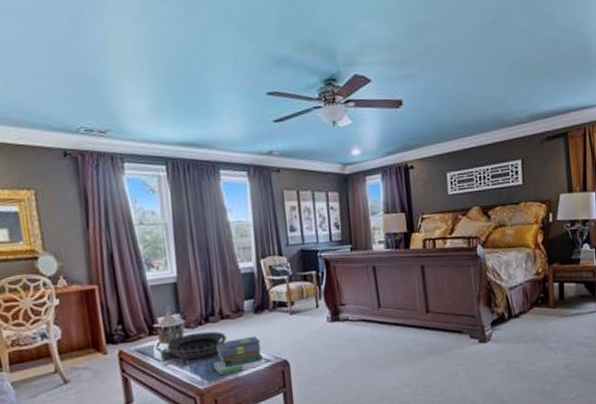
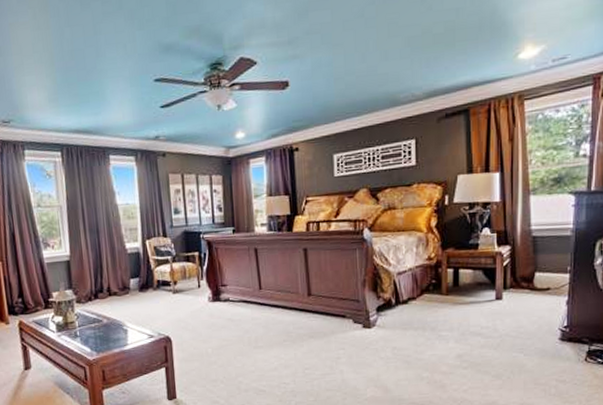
decorative bowl: present [167,331,227,359] -> none [60,306,114,331]
books: present [213,336,263,376] -> none [101,312,147,348]

